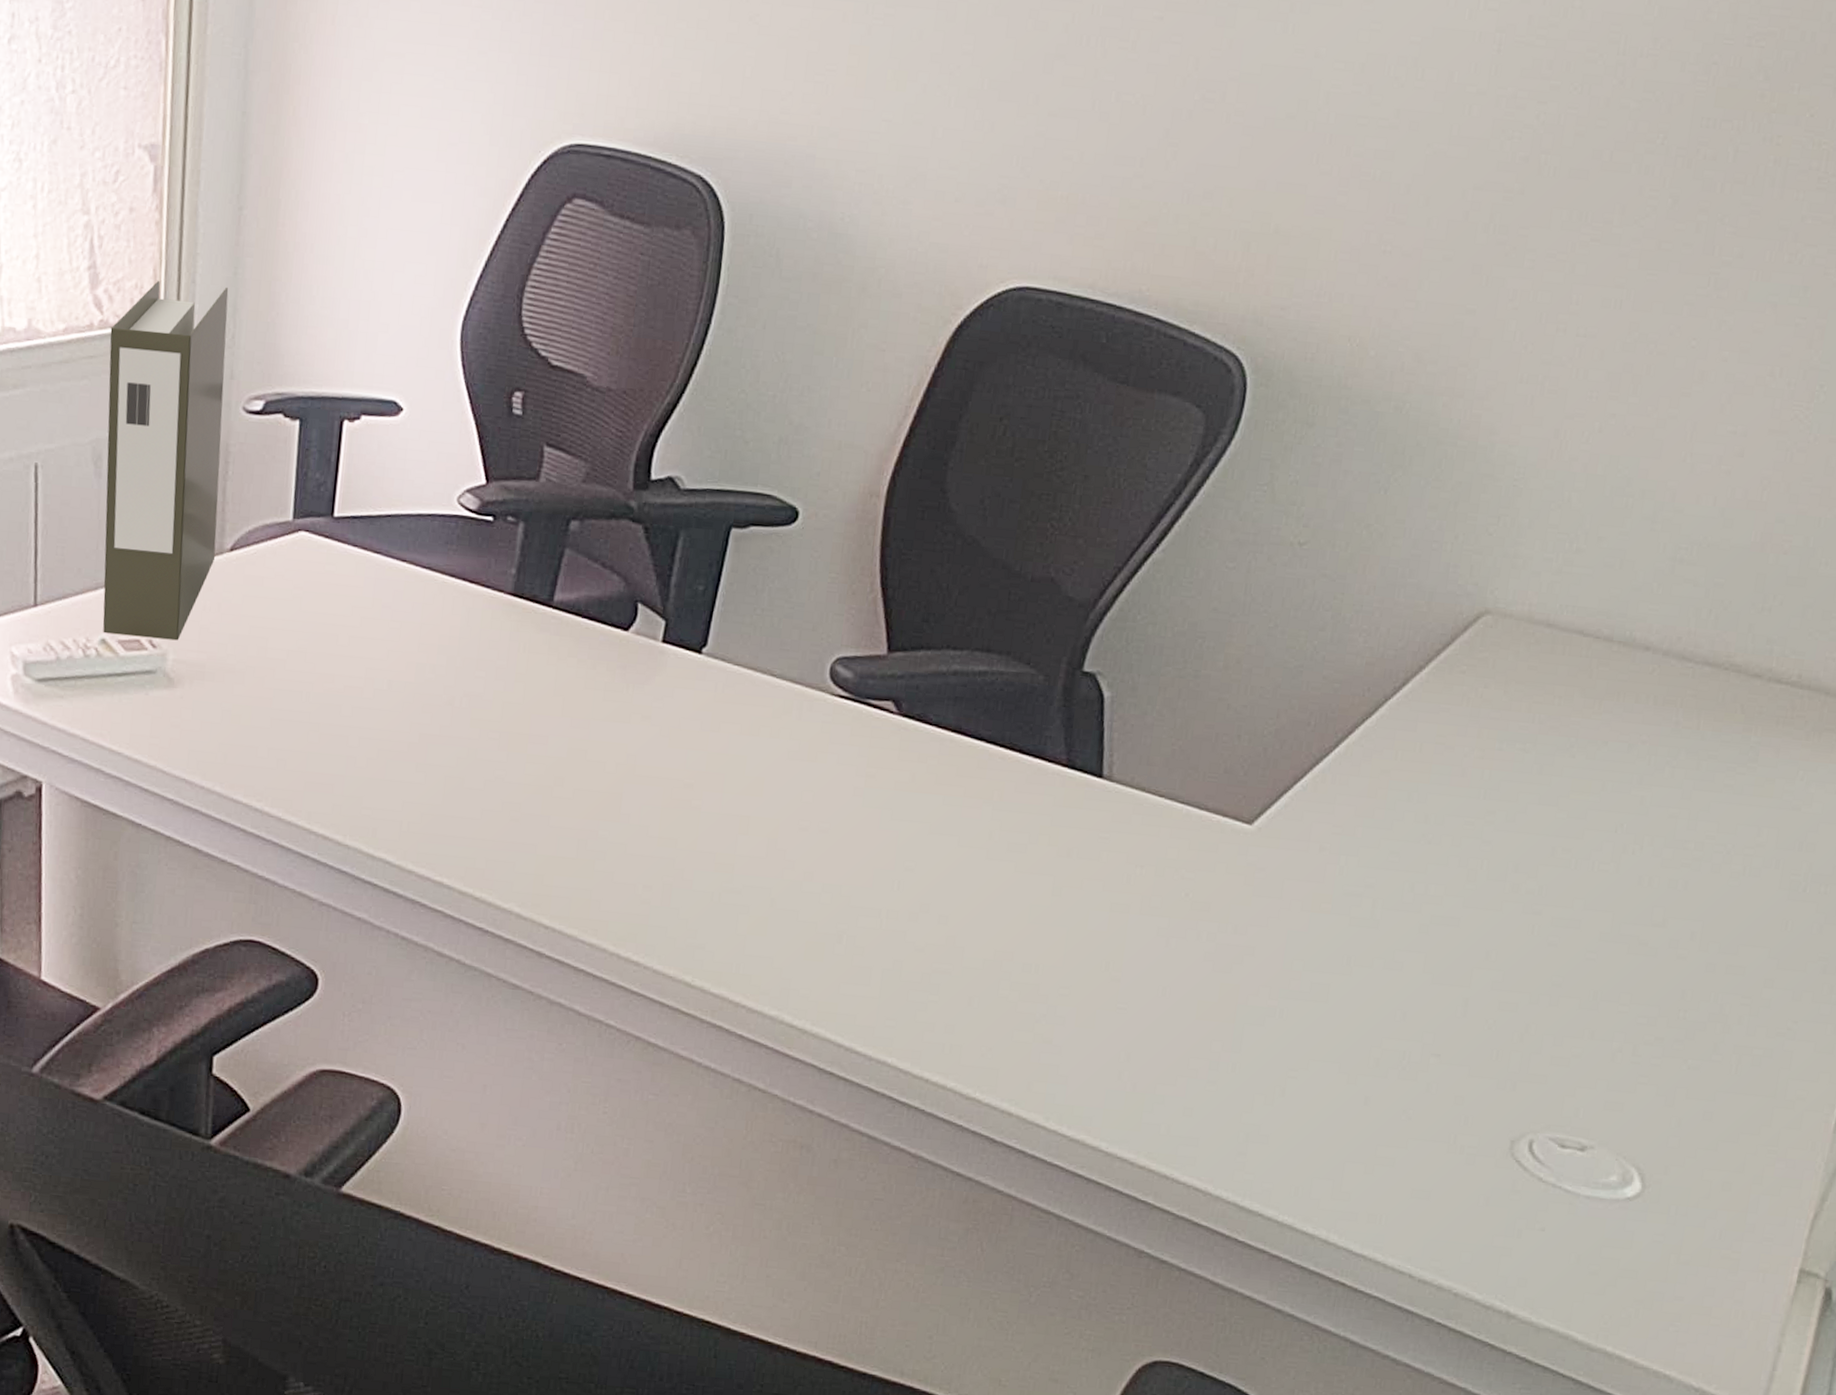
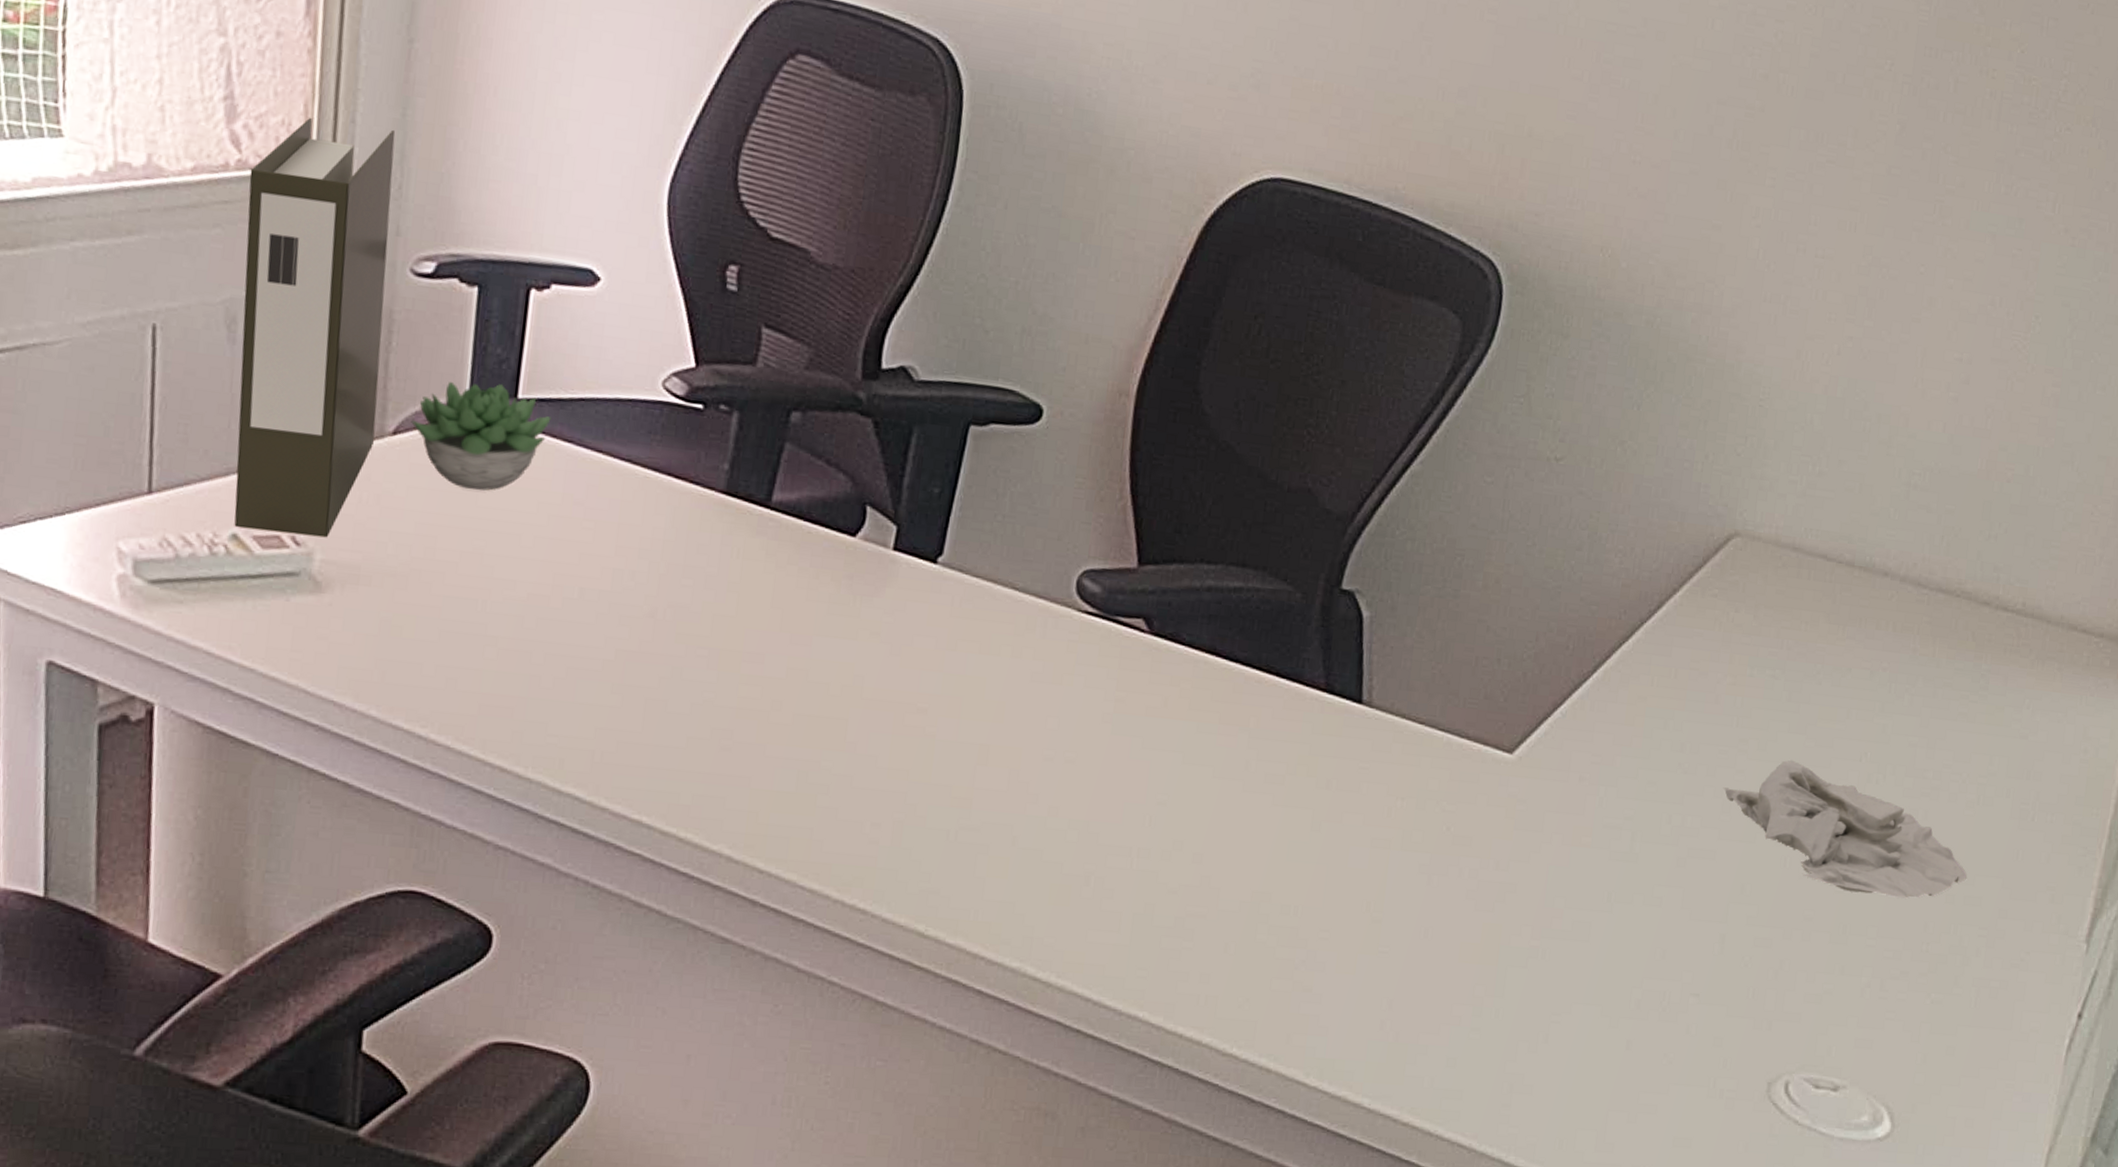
succulent plant: none [245,504,363,598] -> present [411,382,551,491]
tissue: none [1468,830,1730,967] -> present [1723,759,1967,899]

